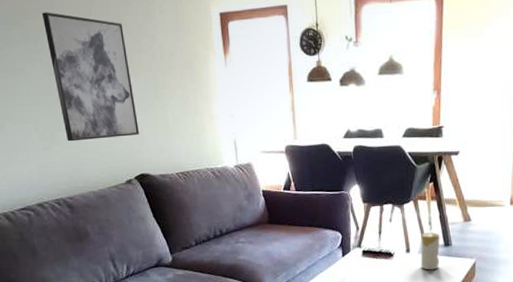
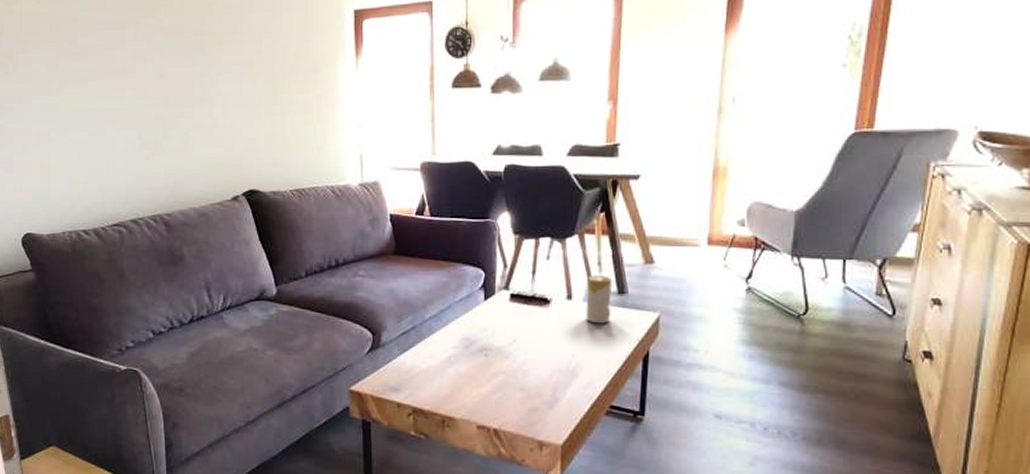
wall art: present [41,12,139,142] -> none [159,10,252,151]

